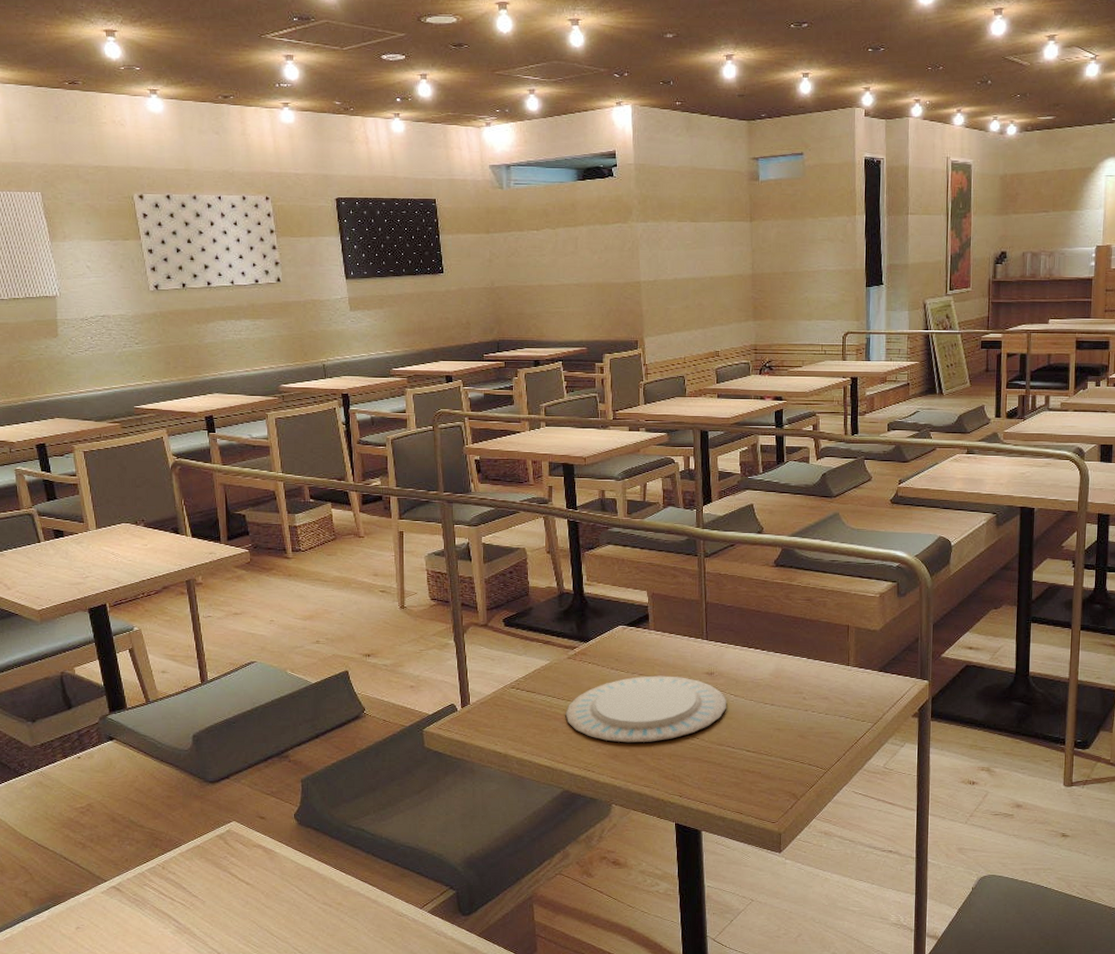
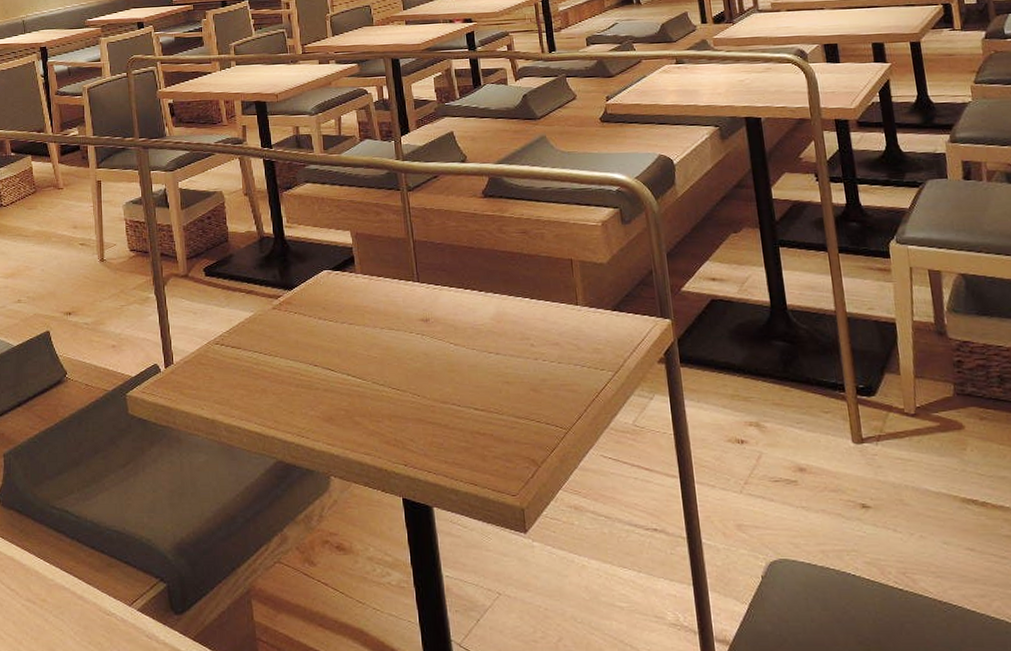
plate: present [565,675,726,743] -> none [273,324,447,403]

